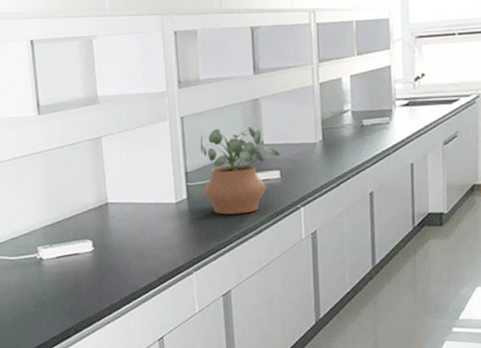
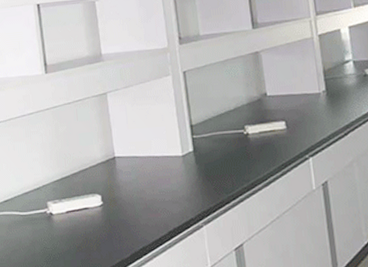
potted plant: present [200,127,281,215] -> none [203,79,285,167]

